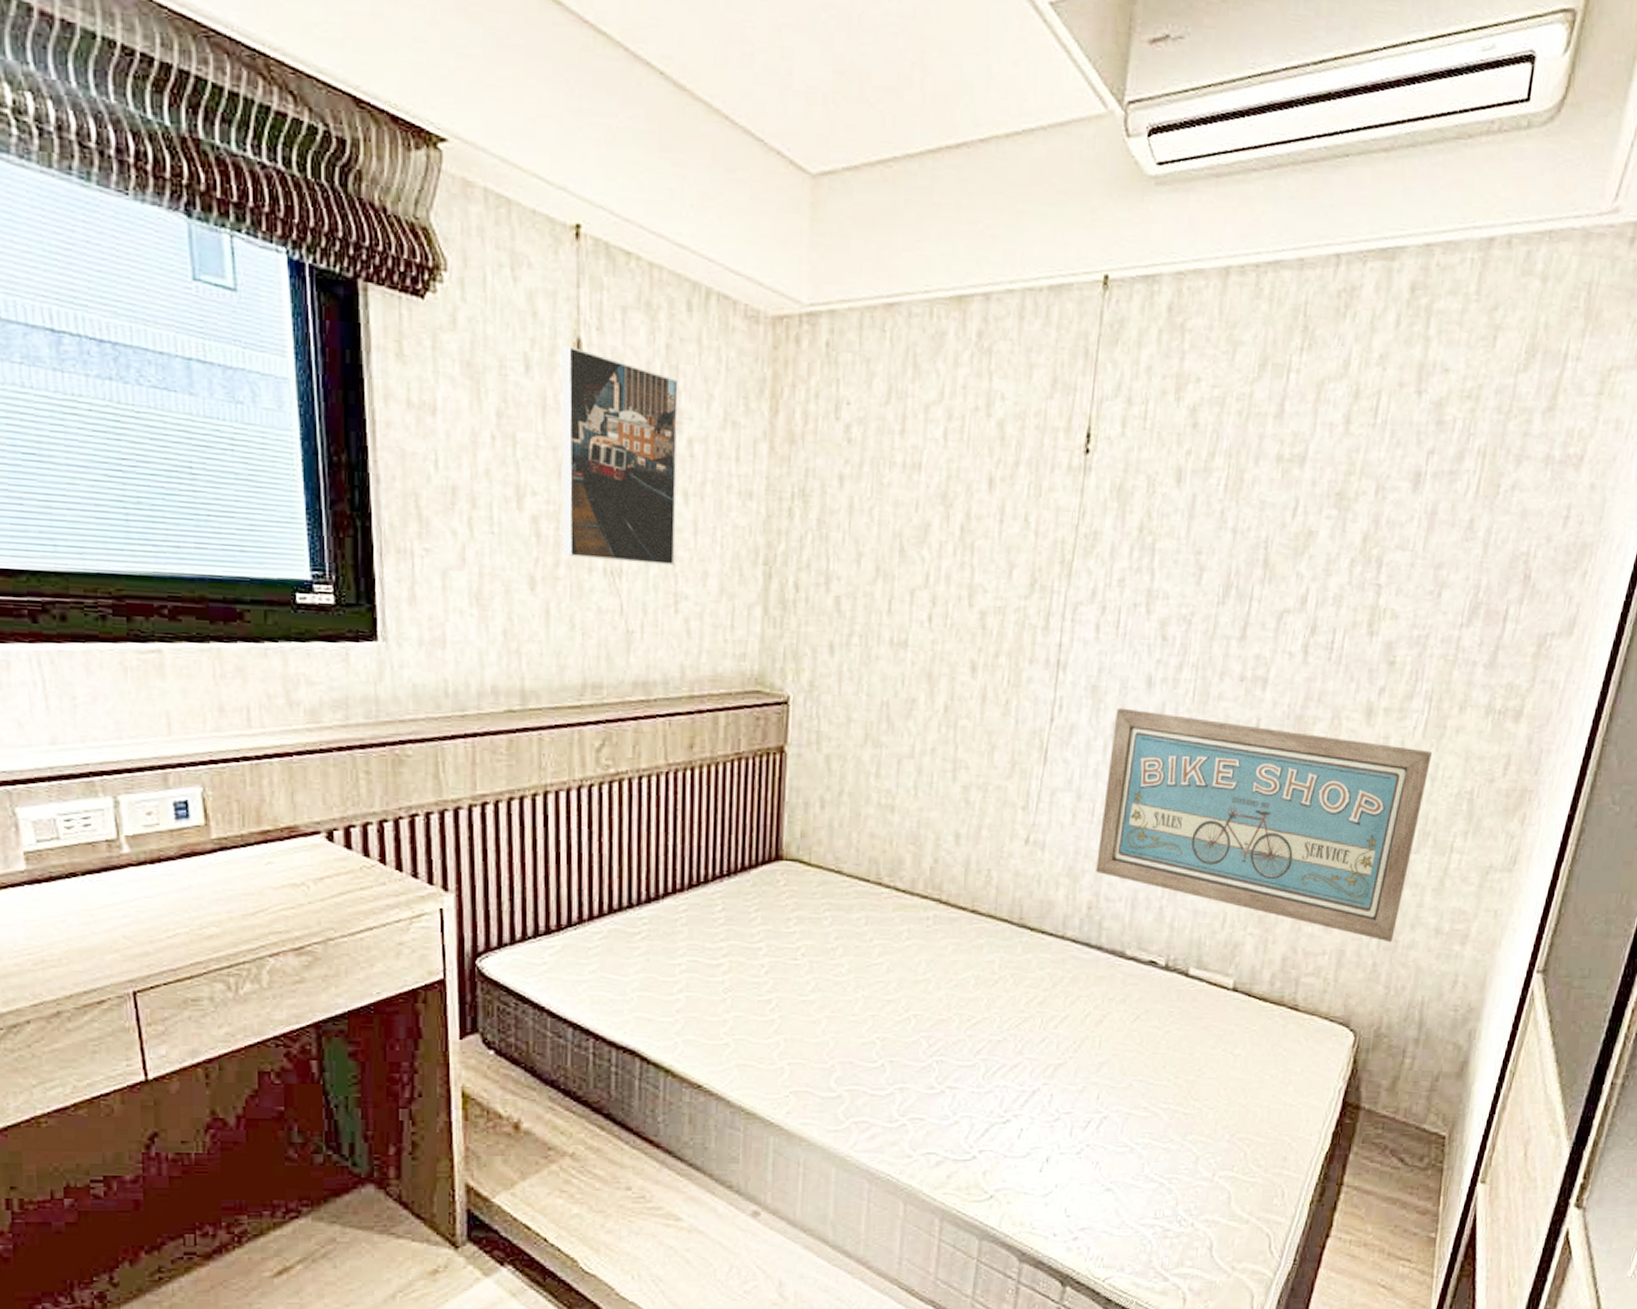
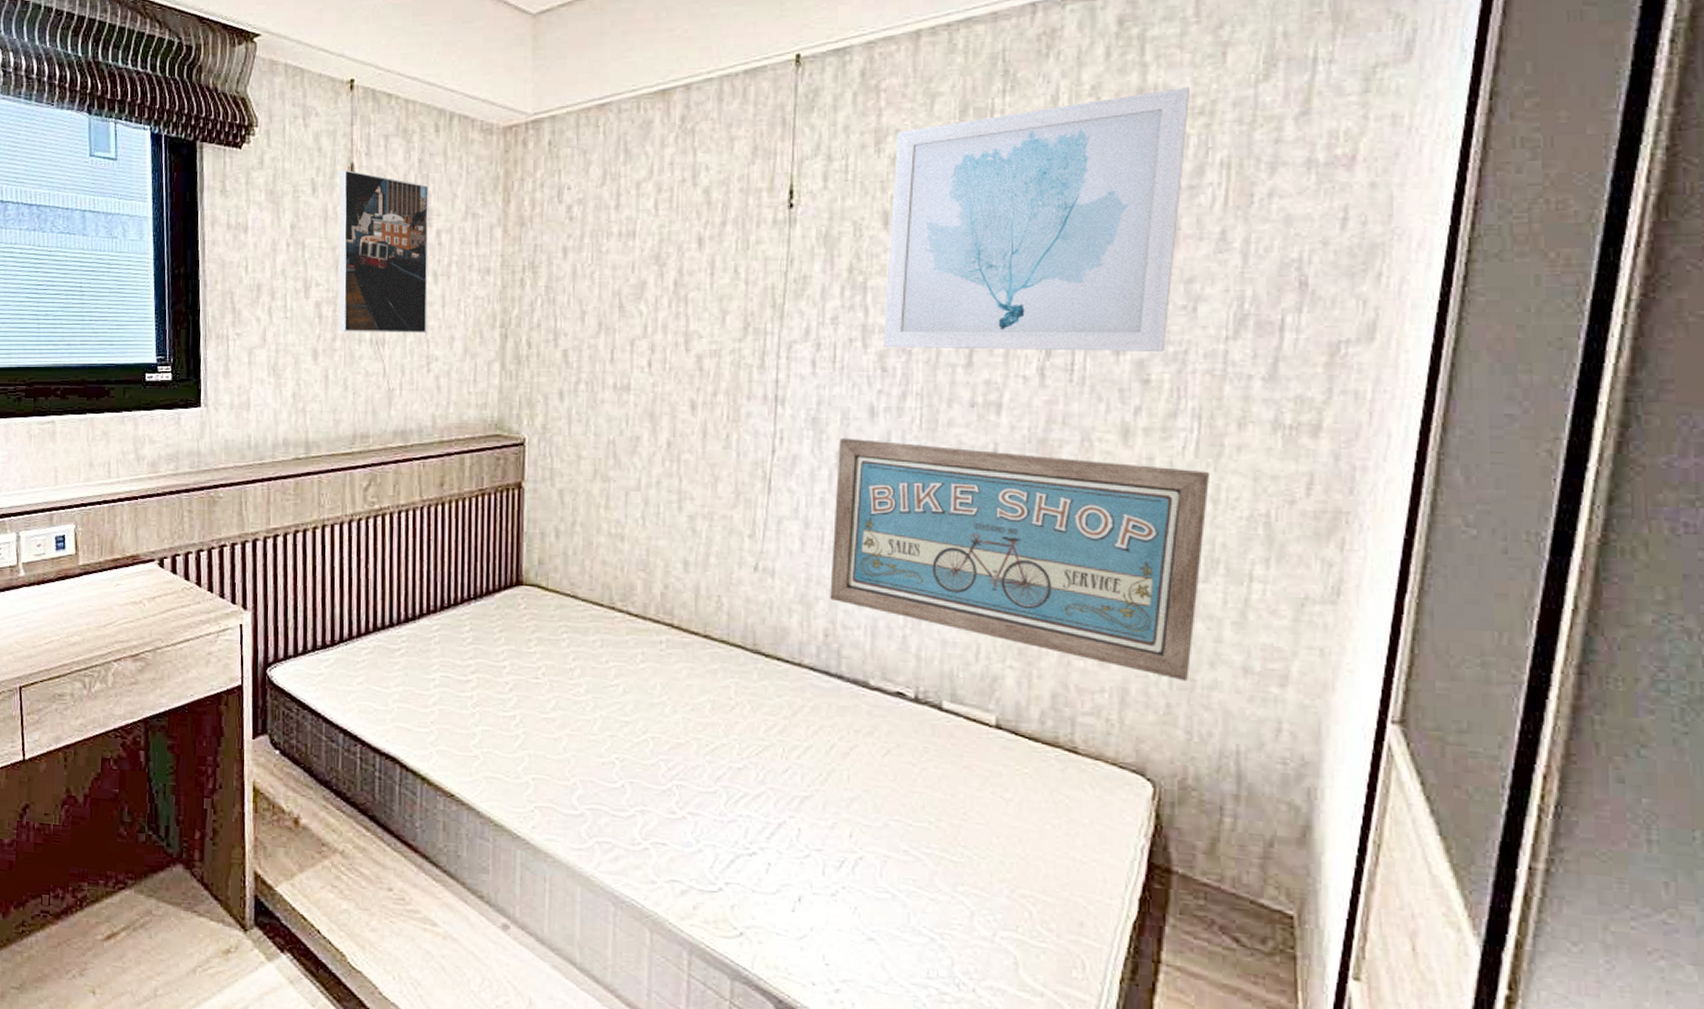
wall art: none [1166,367,1463,636] -> present [884,86,1191,353]

